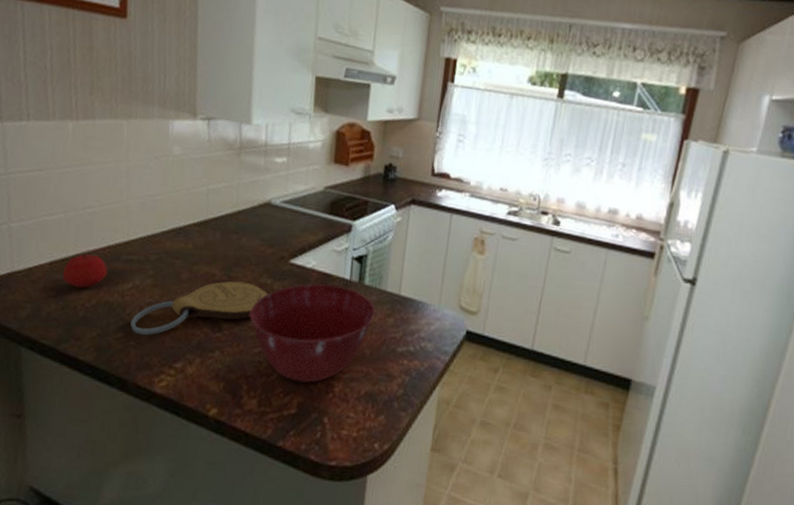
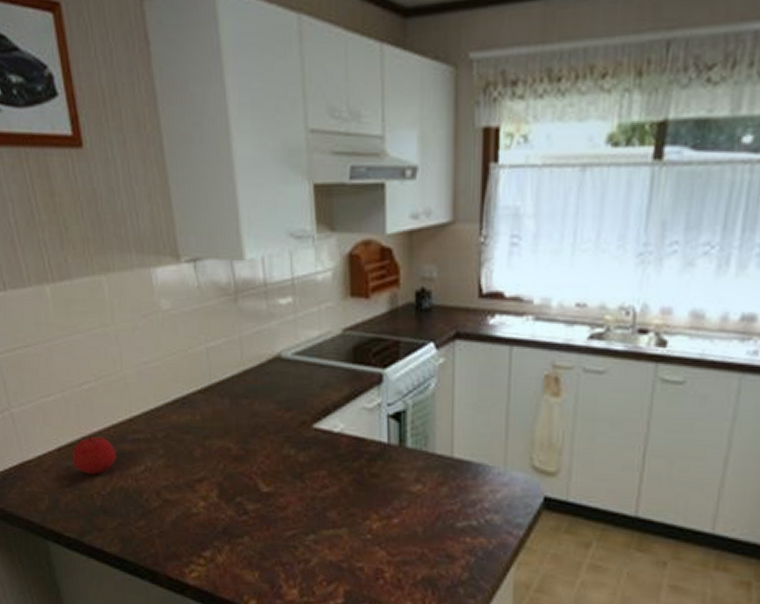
cutting board: present [130,281,269,335] -> none [150,455,294,523]
mixing bowl: present [249,283,376,383] -> none [276,449,425,569]

